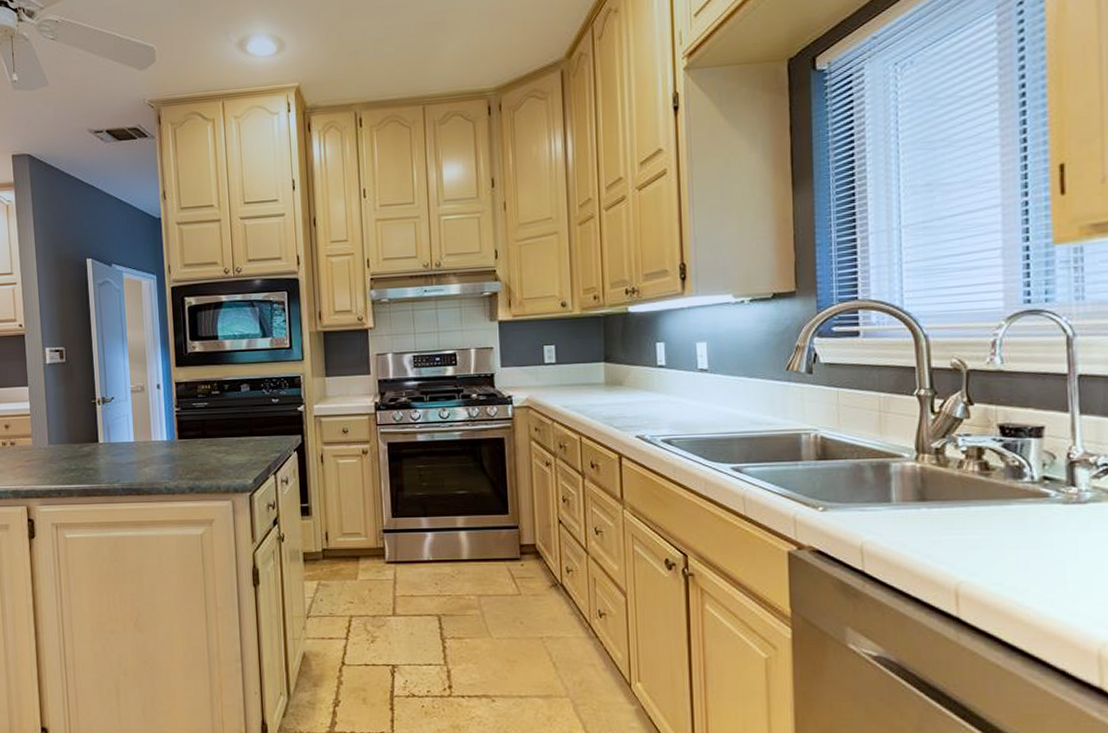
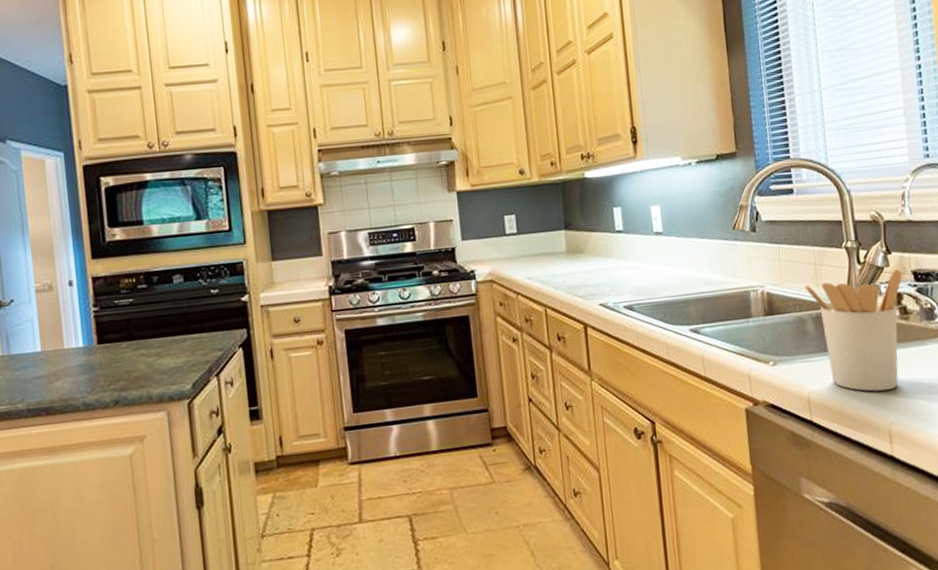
utensil holder: none [865,422,986,548] -> present [804,269,902,392]

